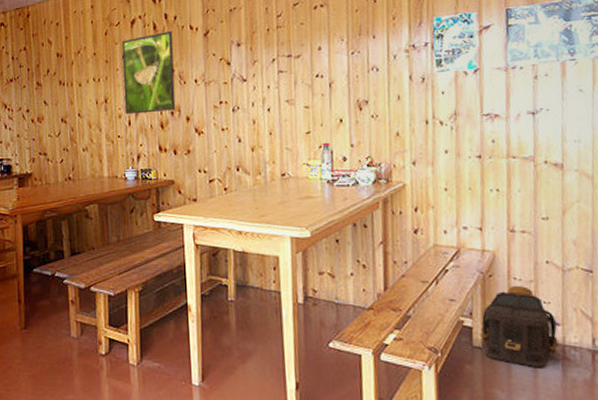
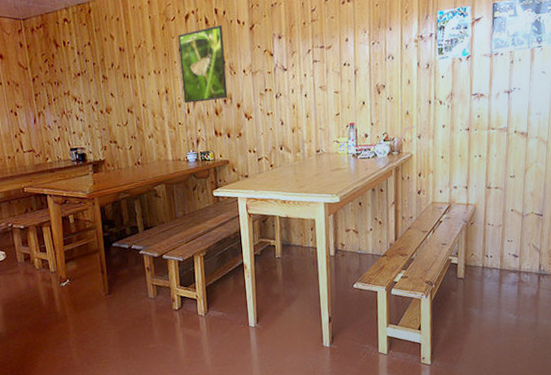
backpack: present [482,285,559,368] -> none [464,229,516,290]

